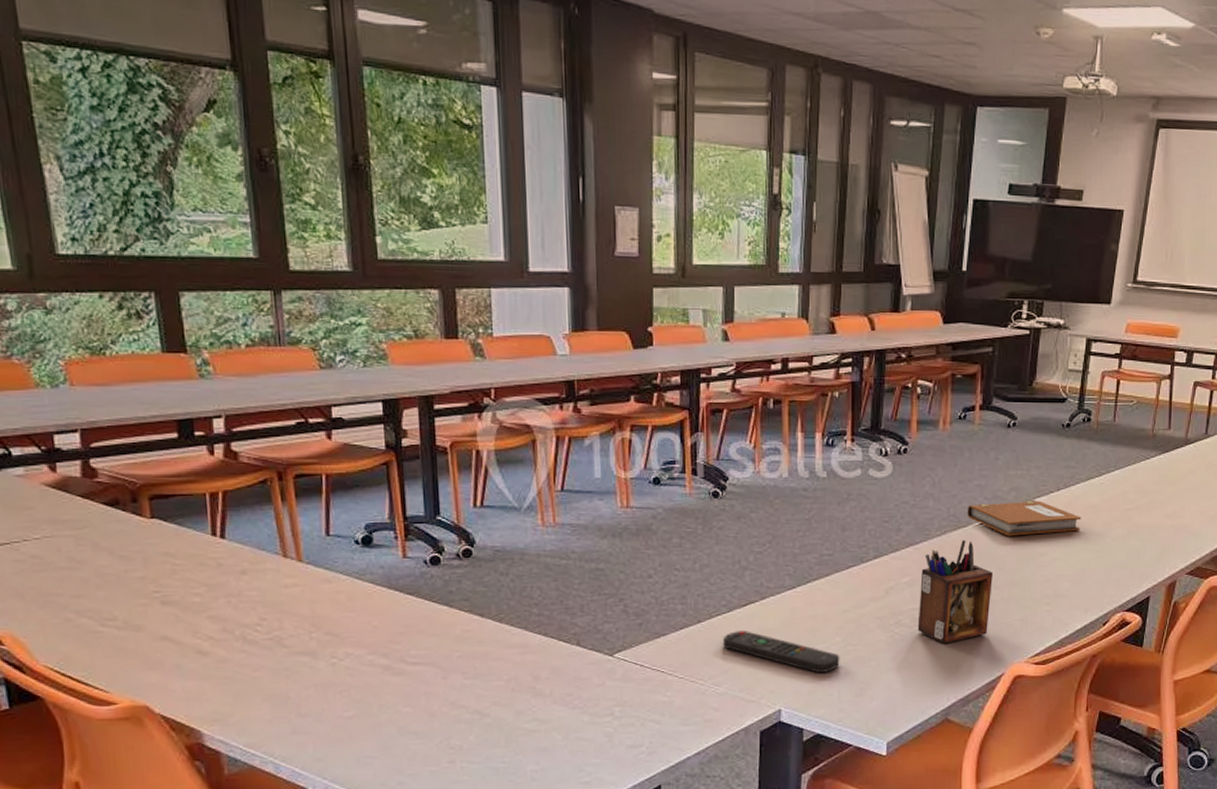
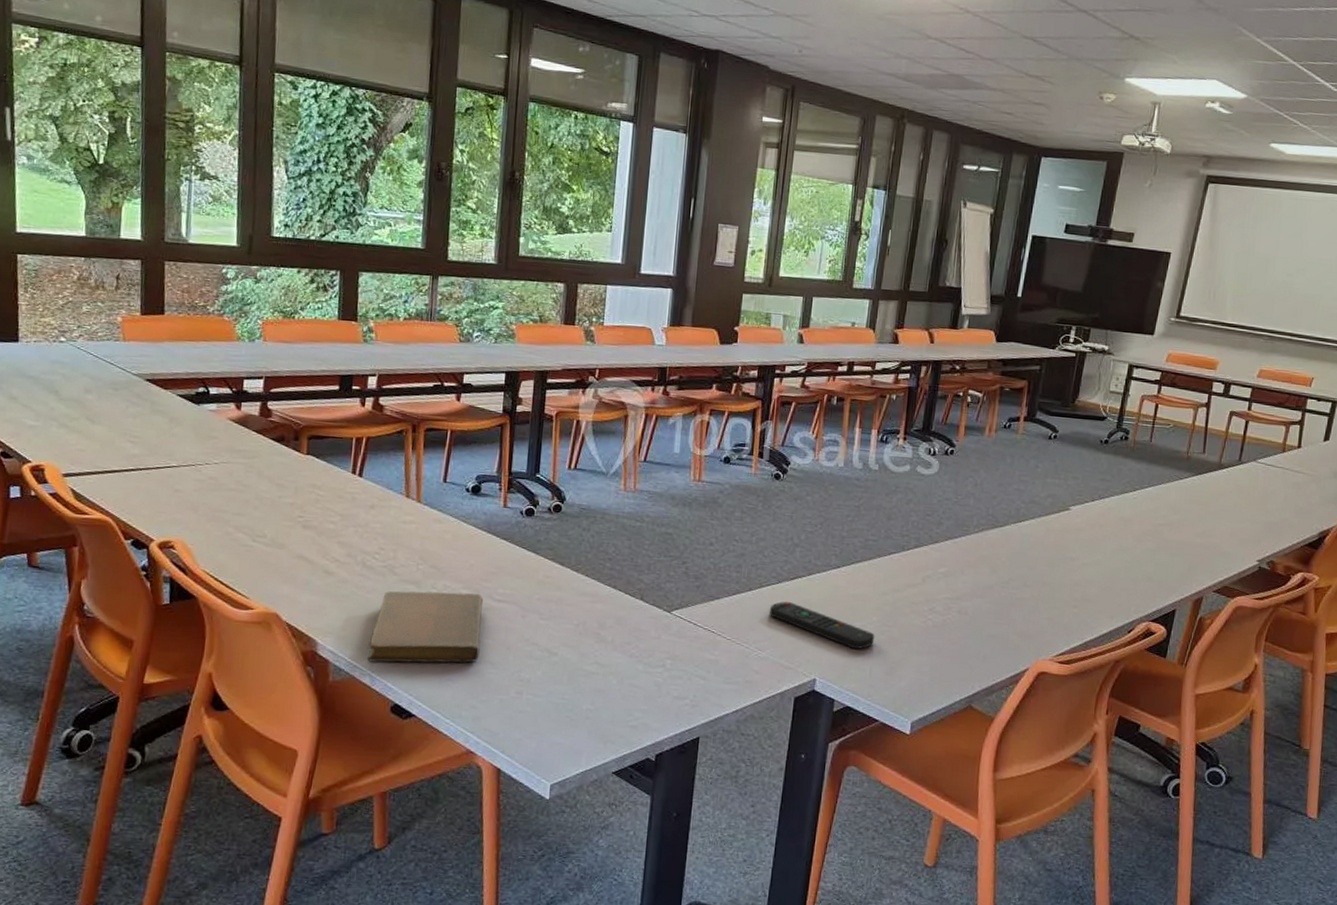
notebook: none [265,659,399,748] -> present [367,590,484,663]
desk organizer: present [917,540,993,644] -> none [949,538,1025,634]
notebook: present [967,500,1082,536] -> none [1005,506,1114,541]

